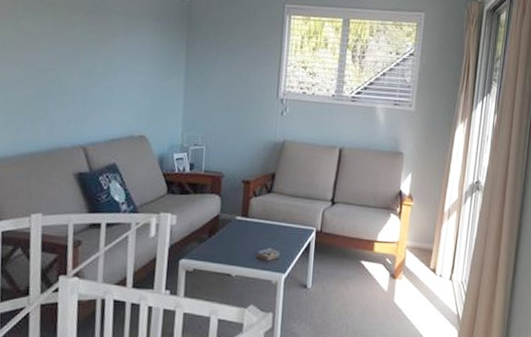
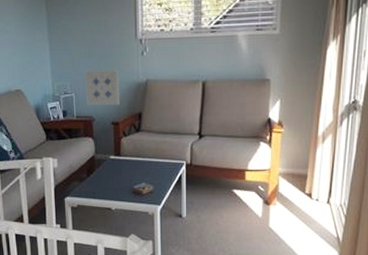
wall art: none [217,123,256,164] -> present [85,69,119,106]

